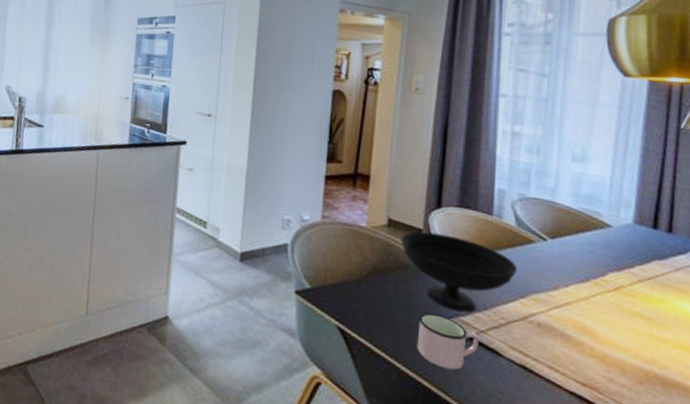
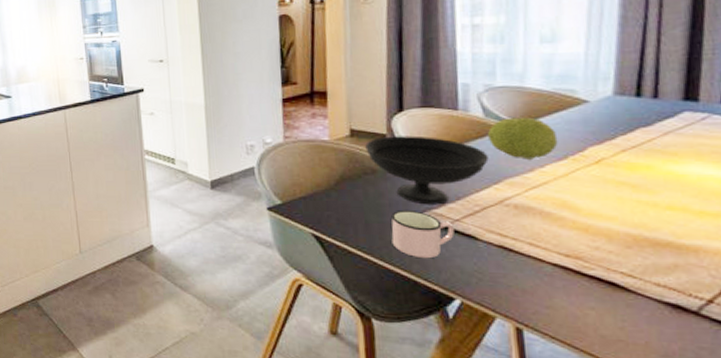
fruit: none [517,230,582,277] -> present [486,117,558,160]

